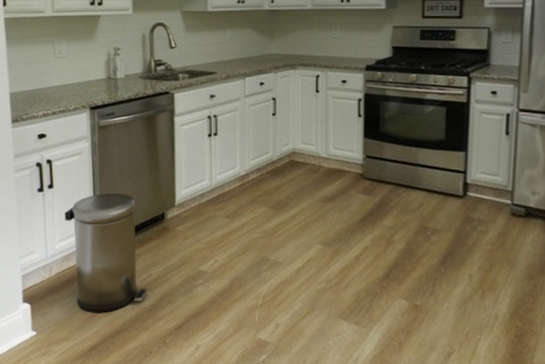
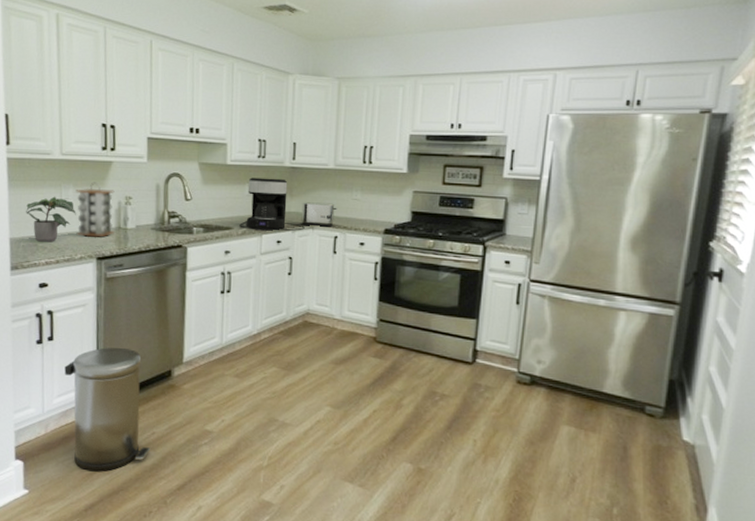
potted plant: none [23,51,69,96] -> present [26,196,76,243]
spice rack: none [67,36,105,89] -> present [75,182,115,238]
coffee maker: none [223,22,286,74] -> present [239,177,305,232]
toaster: none [283,43,318,67] -> present [301,202,337,227]

